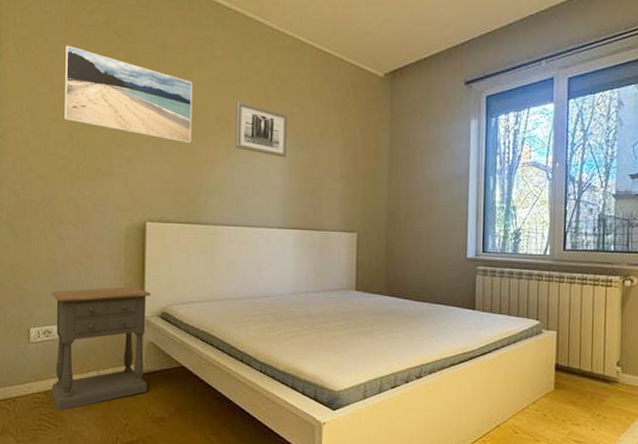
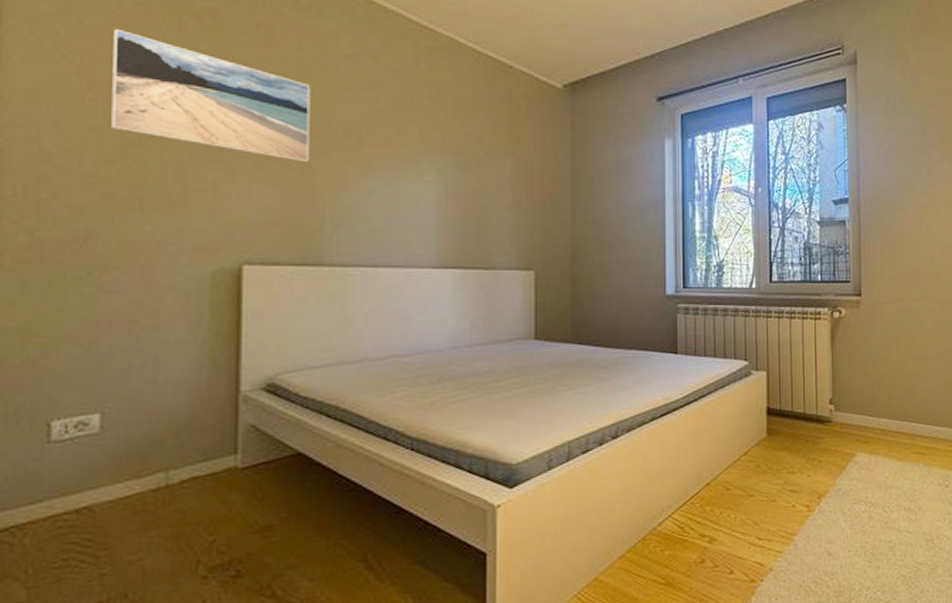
nightstand: present [51,287,151,411] -> none [88,353,251,535]
wall art: present [235,101,288,158] -> none [372,110,442,182]

